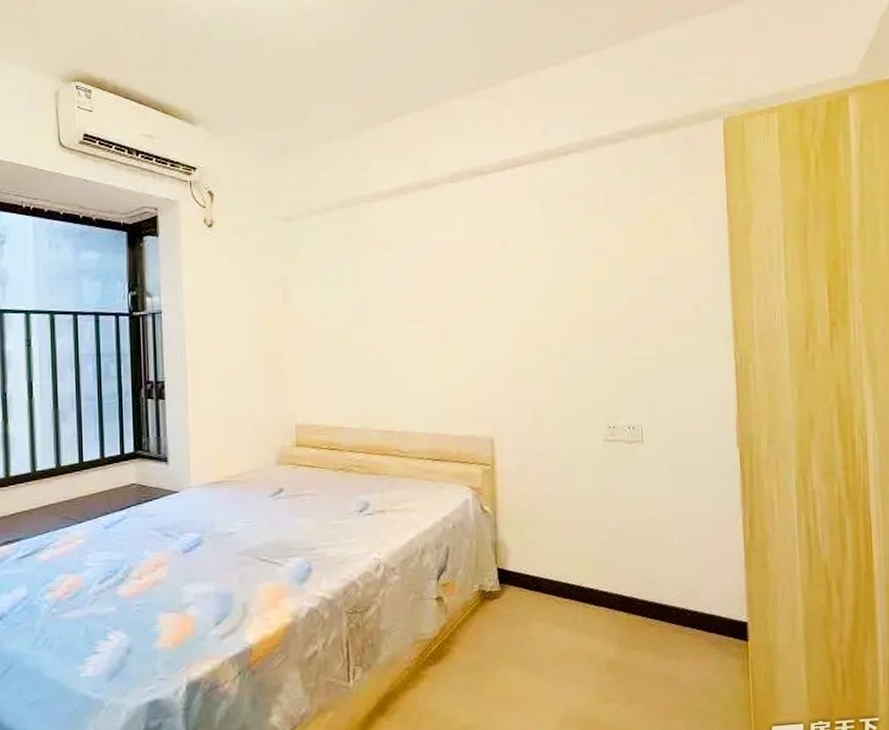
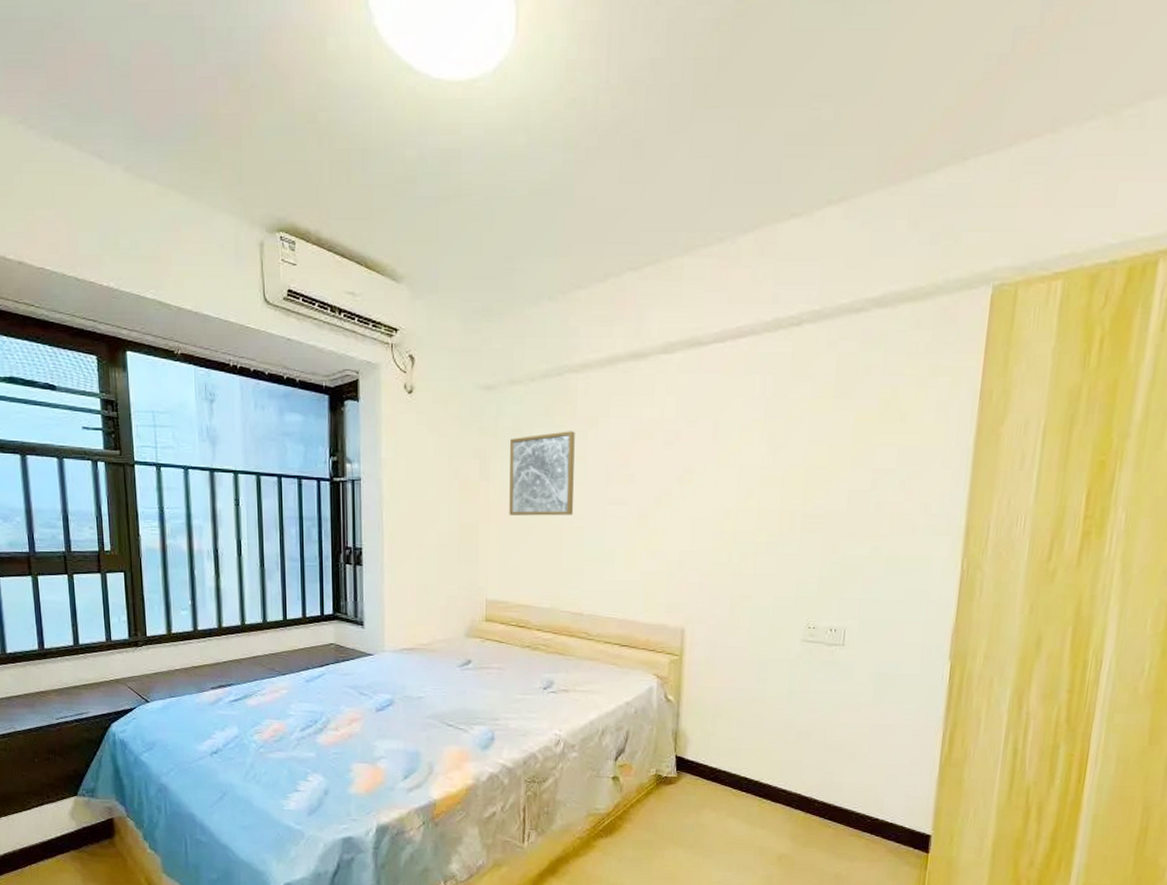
wall art: none [312,255,378,339] -> present [509,431,575,516]

